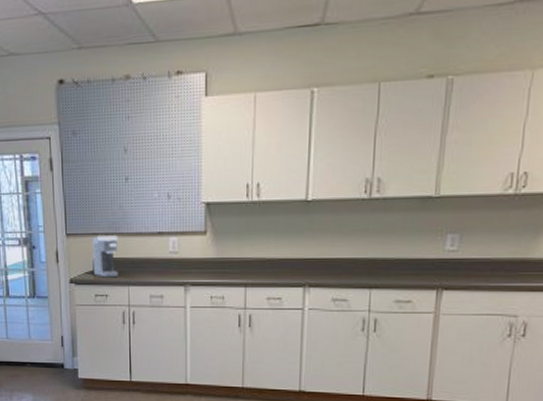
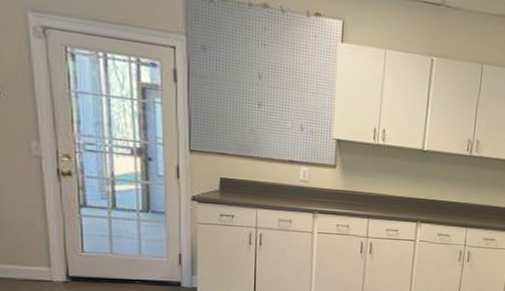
coffee maker: present [92,236,119,278] -> none [219,156,248,199]

